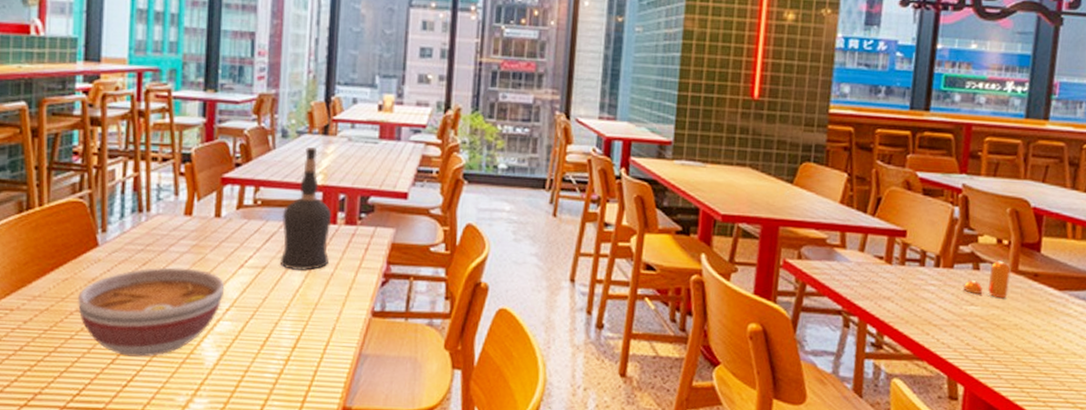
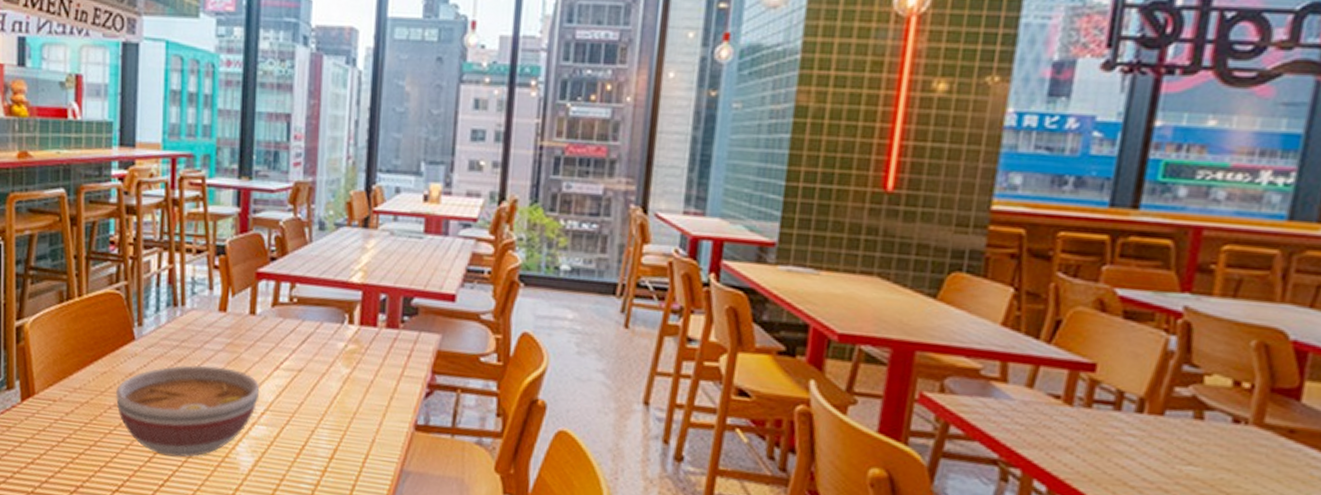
liquor bottle: present [279,147,332,271] -> none [316,241,372,376]
pepper shaker: present [963,260,1011,299] -> none [1177,409,1253,460]

